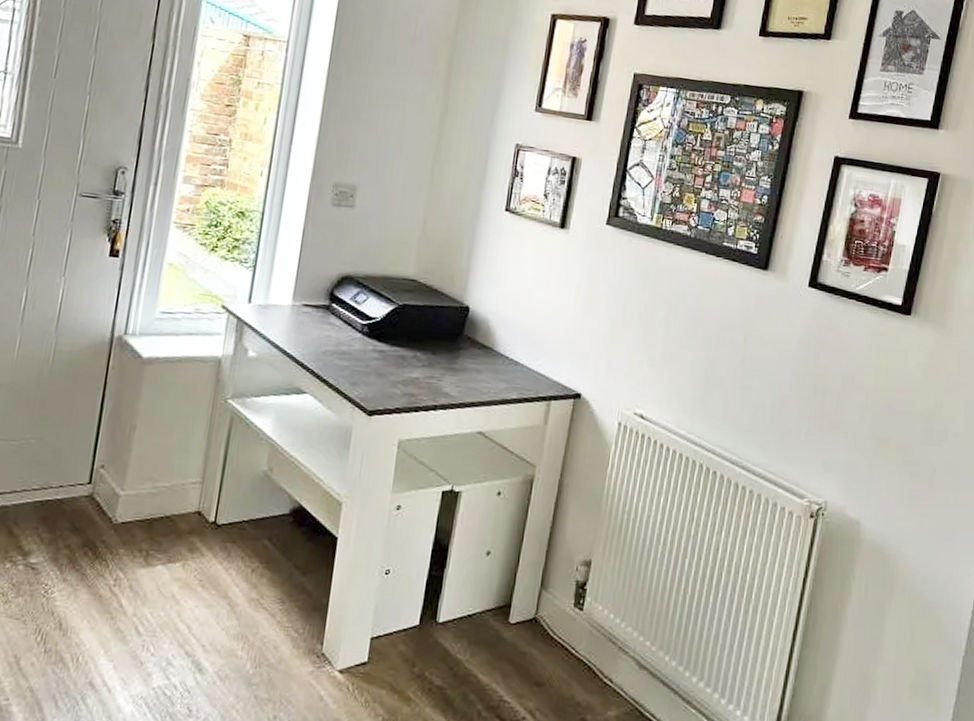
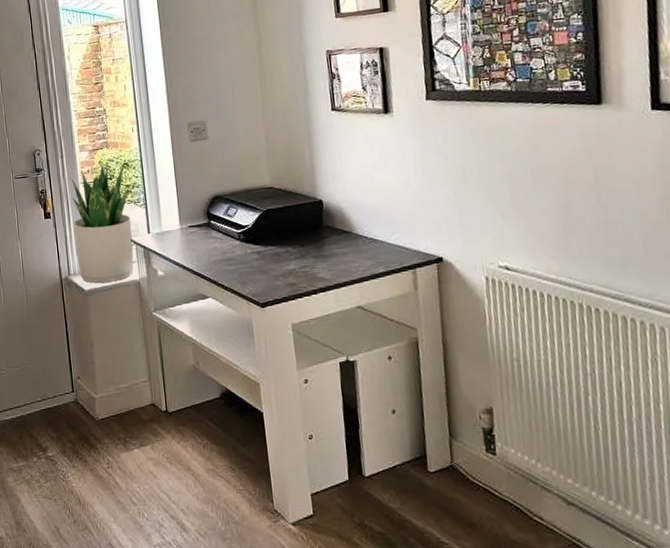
planter: none [140,204,241,354] -> present [71,161,134,284]

